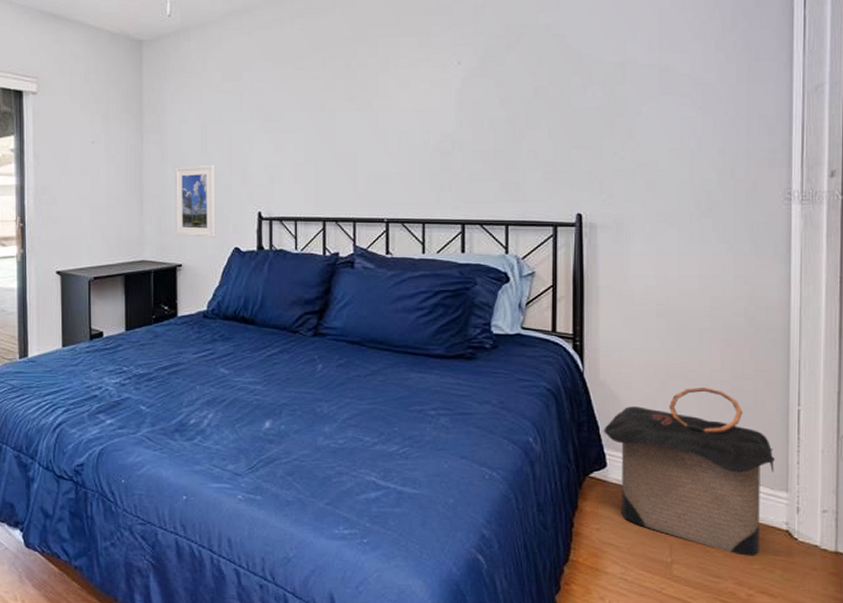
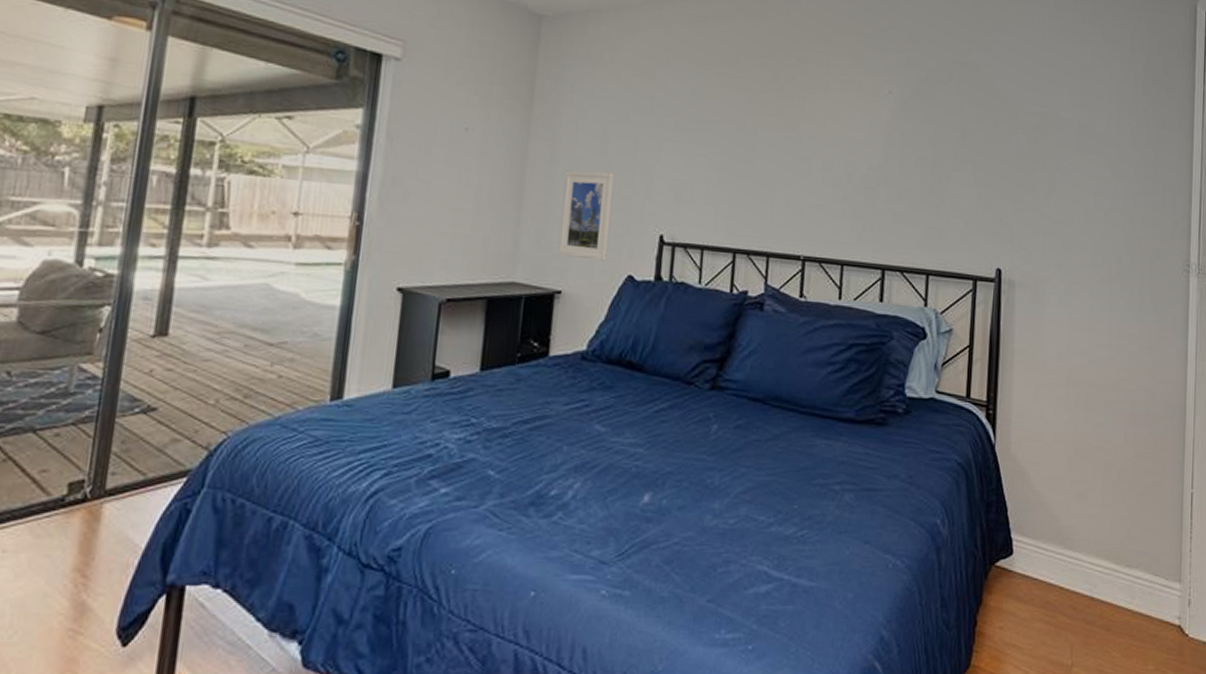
laundry hamper: present [604,387,776,557] -> none [1012,466,1171,657]

